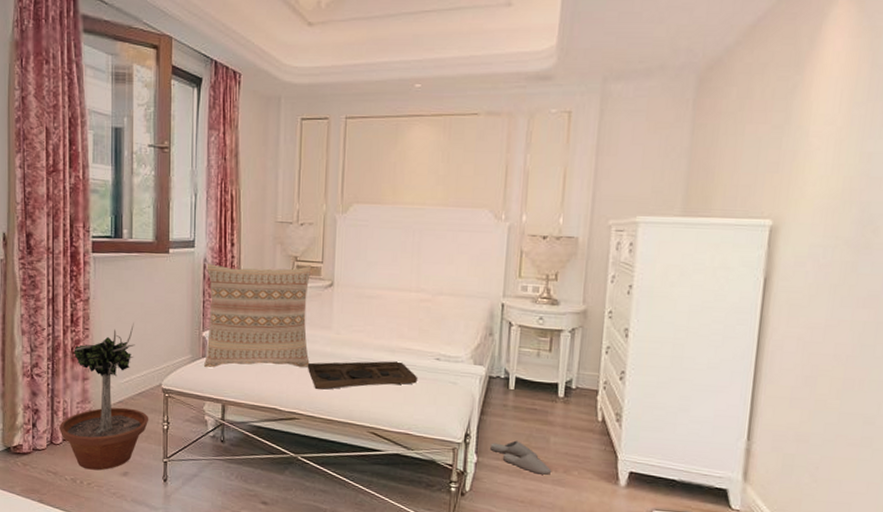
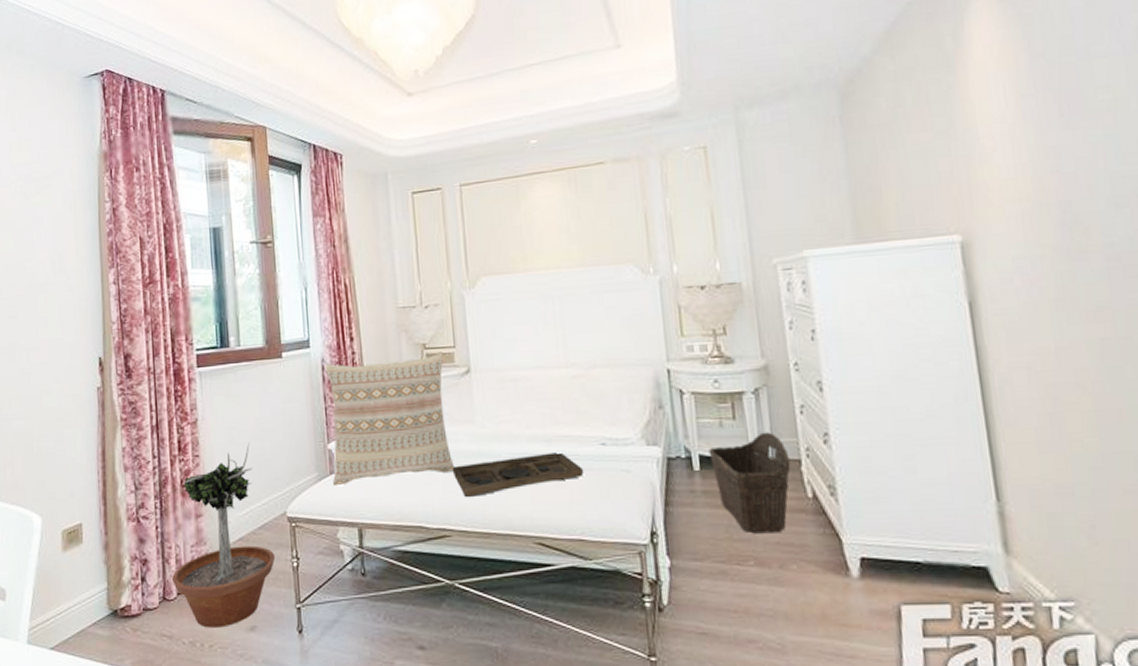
slippers: present [490,440,552,475] -> none [683,533,765,573]
wicker basket: none [524,365,590,445] -> present [708,432,791,534]

